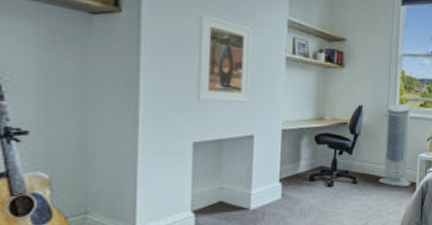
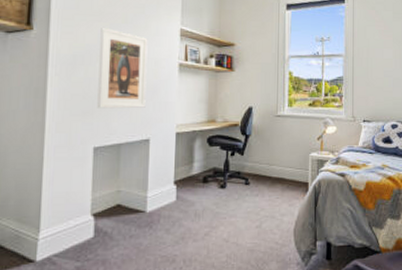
air purifier: present [378,104,412,186] -> none [270,104,304,187]

